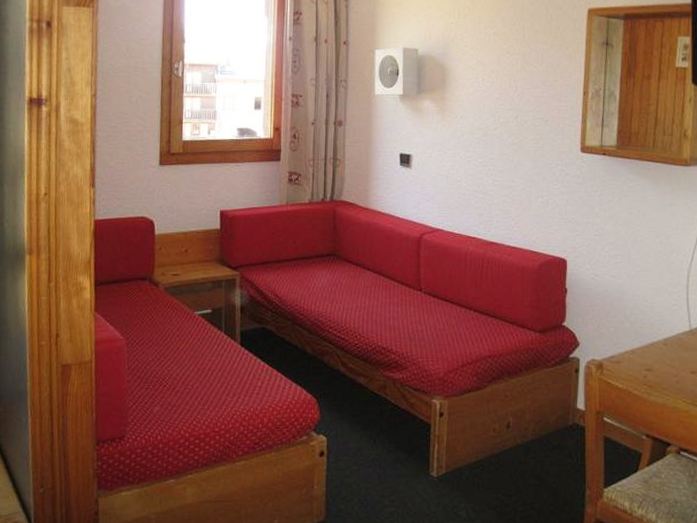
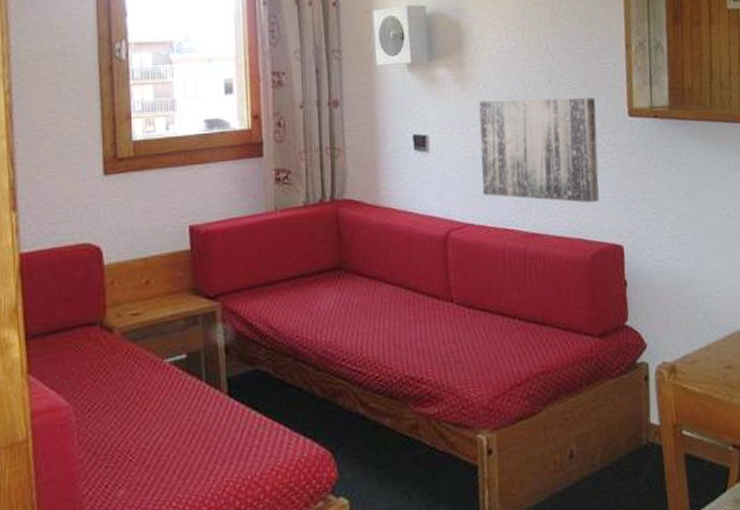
wall art: none [453,130,553,222] -> present [479,98,600,203]

